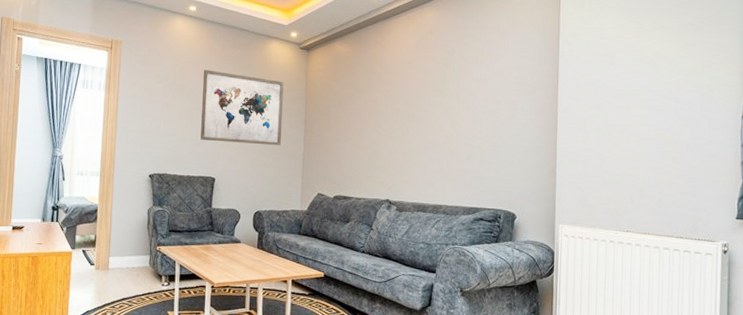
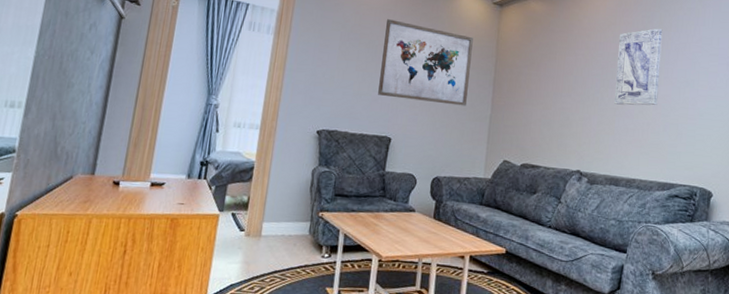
wall art: none [419,61,464,137] -> present [614,28,663,106]

